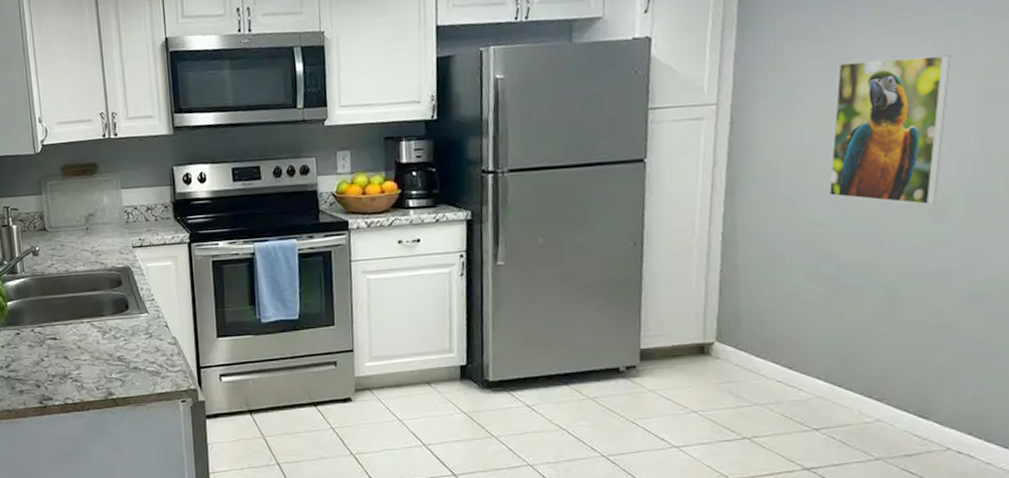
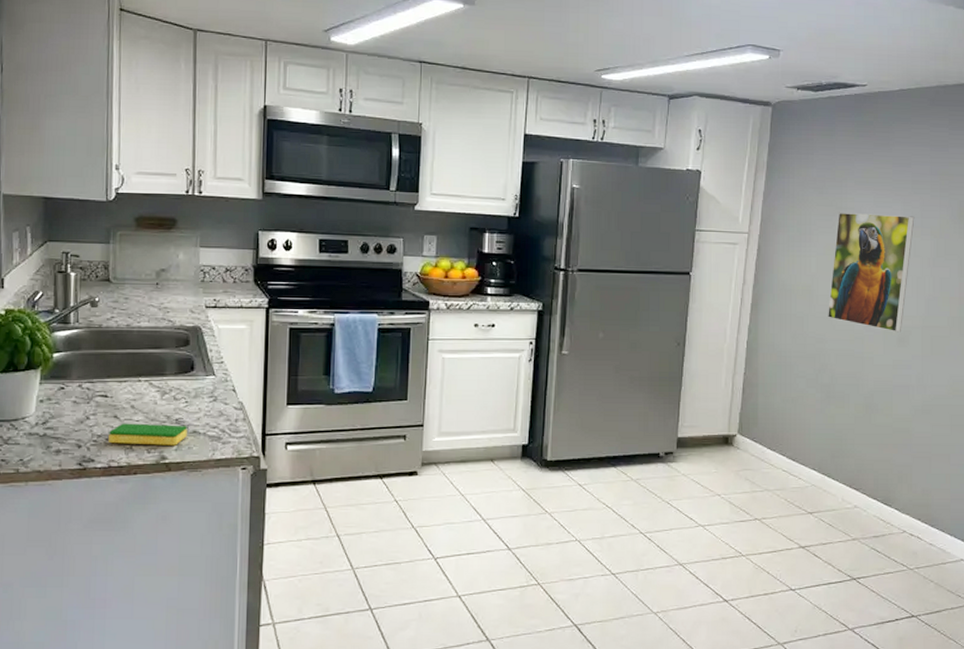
dish sponge: none [62,362,129,383] -> present [109,423,187,446]

